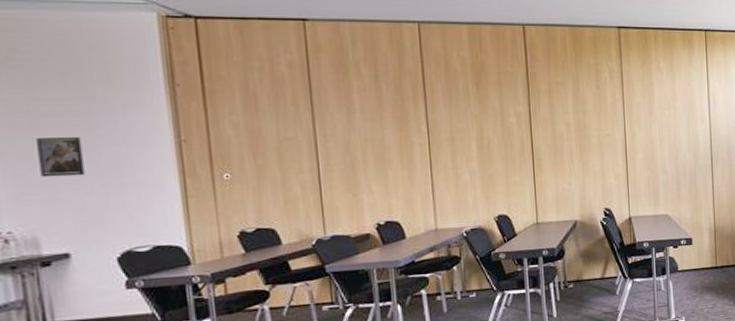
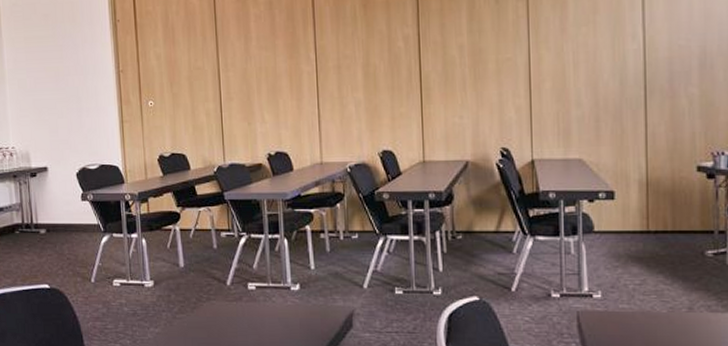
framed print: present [36,137,85,178] -> none [30,69,58,103]

